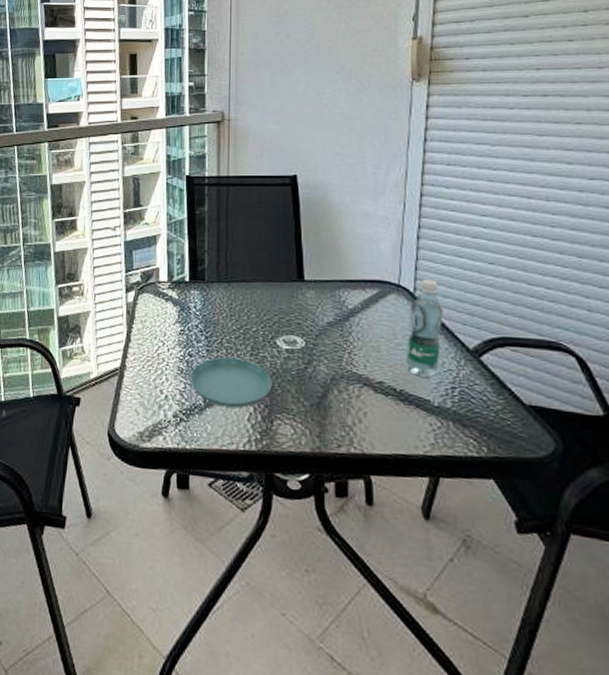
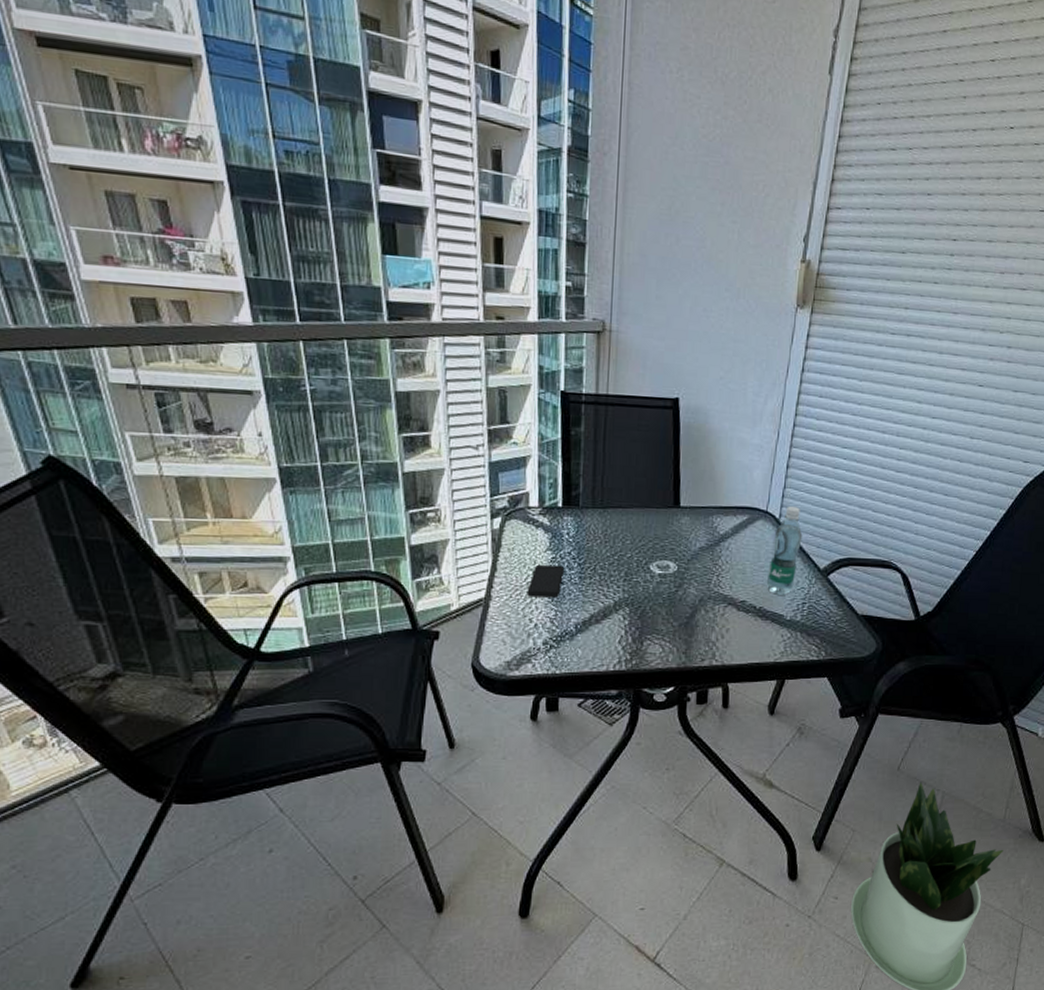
mobile phone: none [158,336,193,370] -> present [527,564,565,598]
saucer: present [190,357,272,408] -> none [561,583,644,632]

